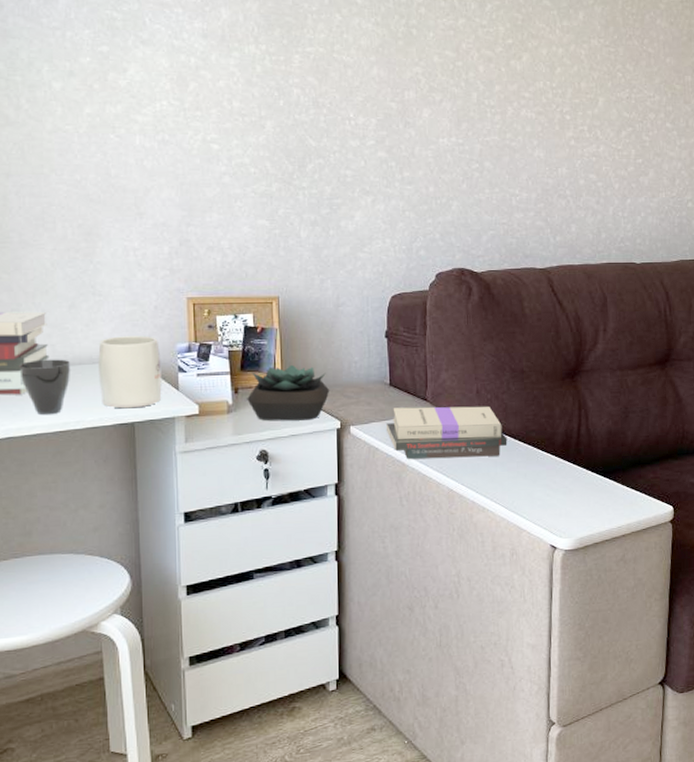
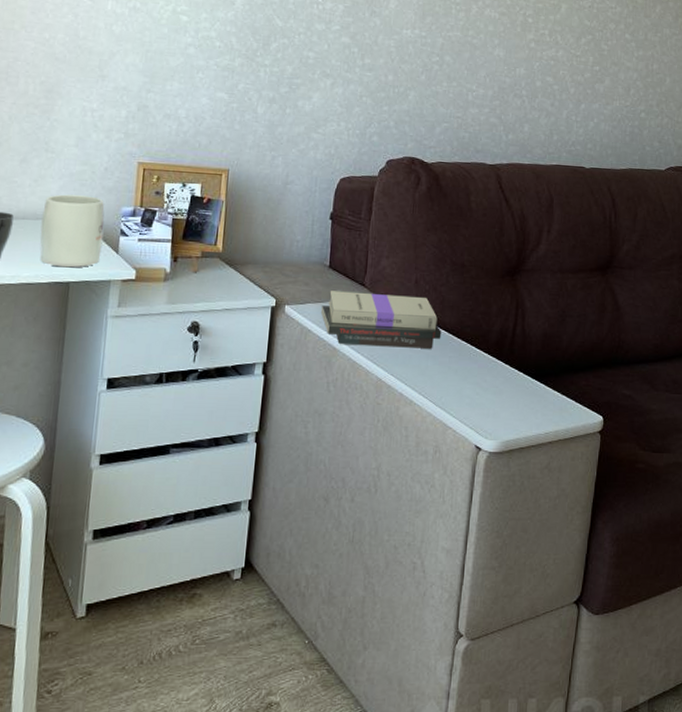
succulent plant: present [247,364,330,422] -> none [185,238,269,296]

